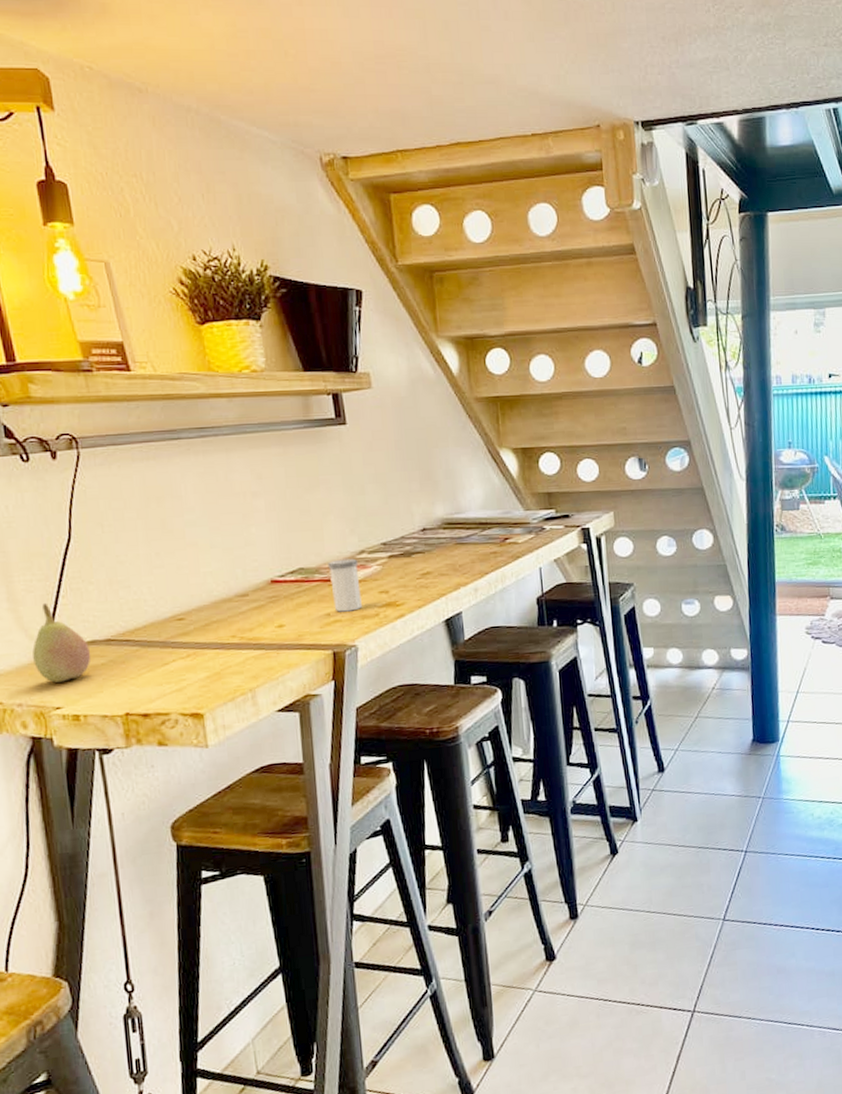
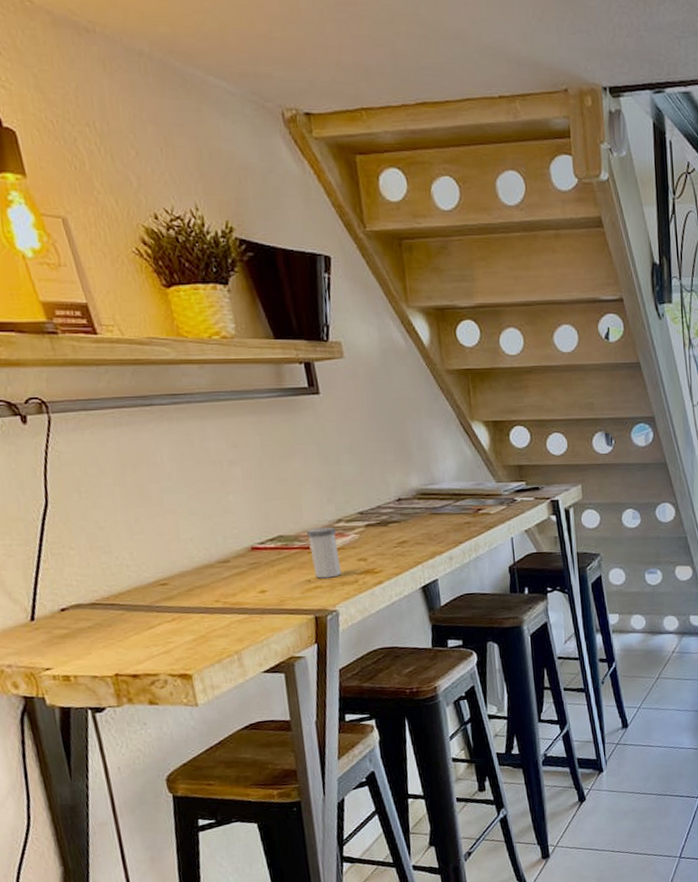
fruit: present [32,602,91,683] -> none [17,567,78,645]

